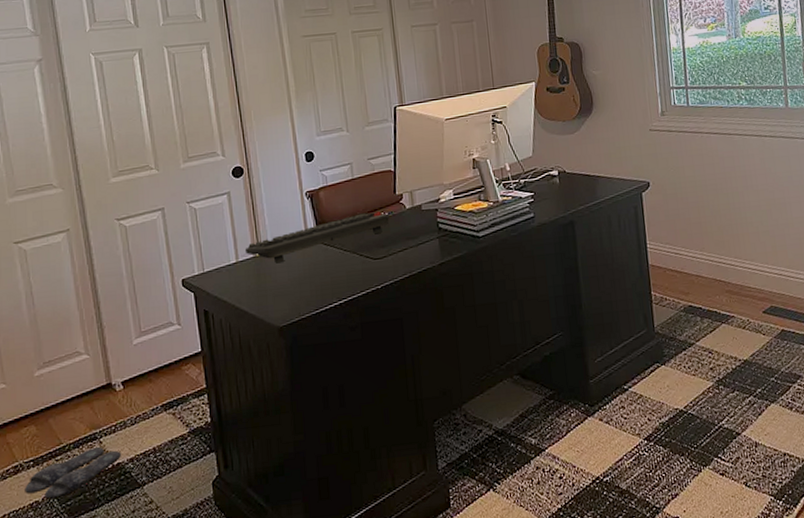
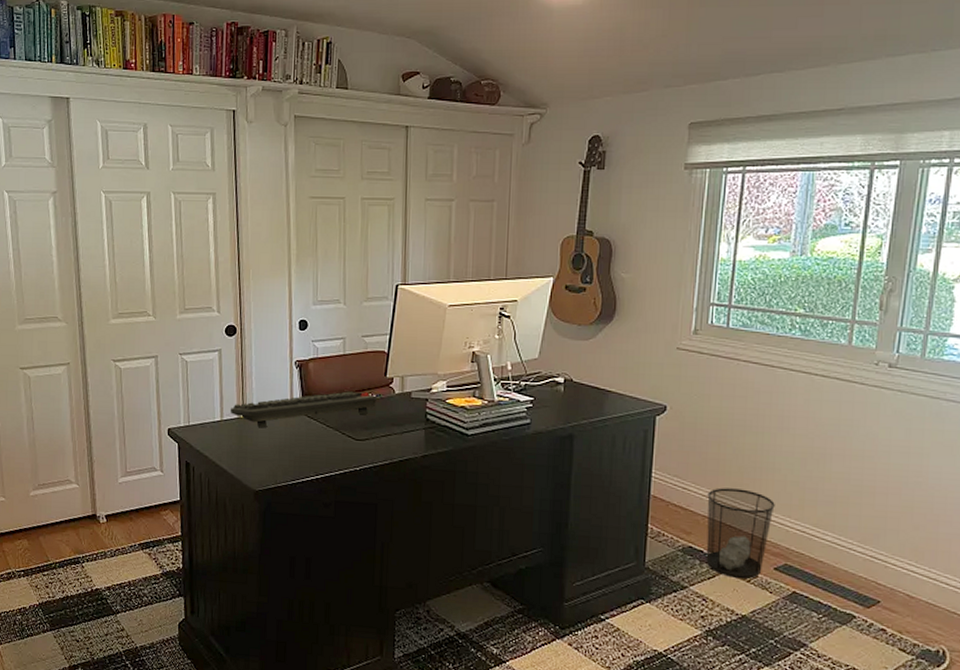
slippers: present [25,447,121,499] -> none [15,570,100,608]
waste bin: none [696,245,754,327] -> present [706,487,775,579]

